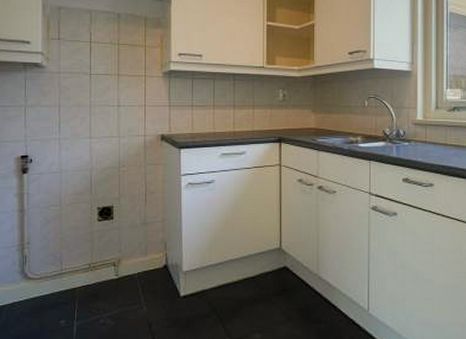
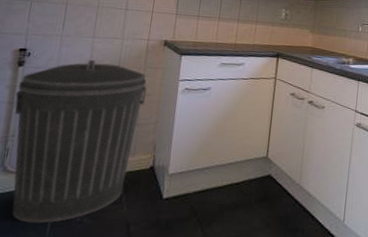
trash can: none [24,162,150,327] -> present [12,60,147,223]

